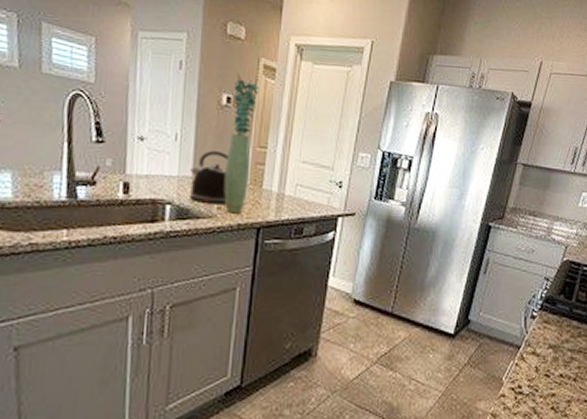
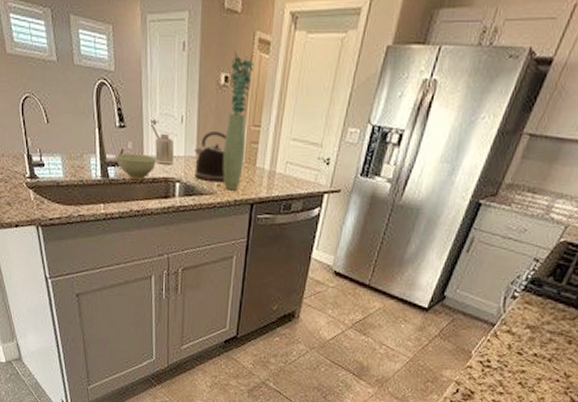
bowl: none [87,171,142,202] -> present [114,154,156,181]
soap dispenser: none [137,140,166,185] -> present [150,124,175,165]

